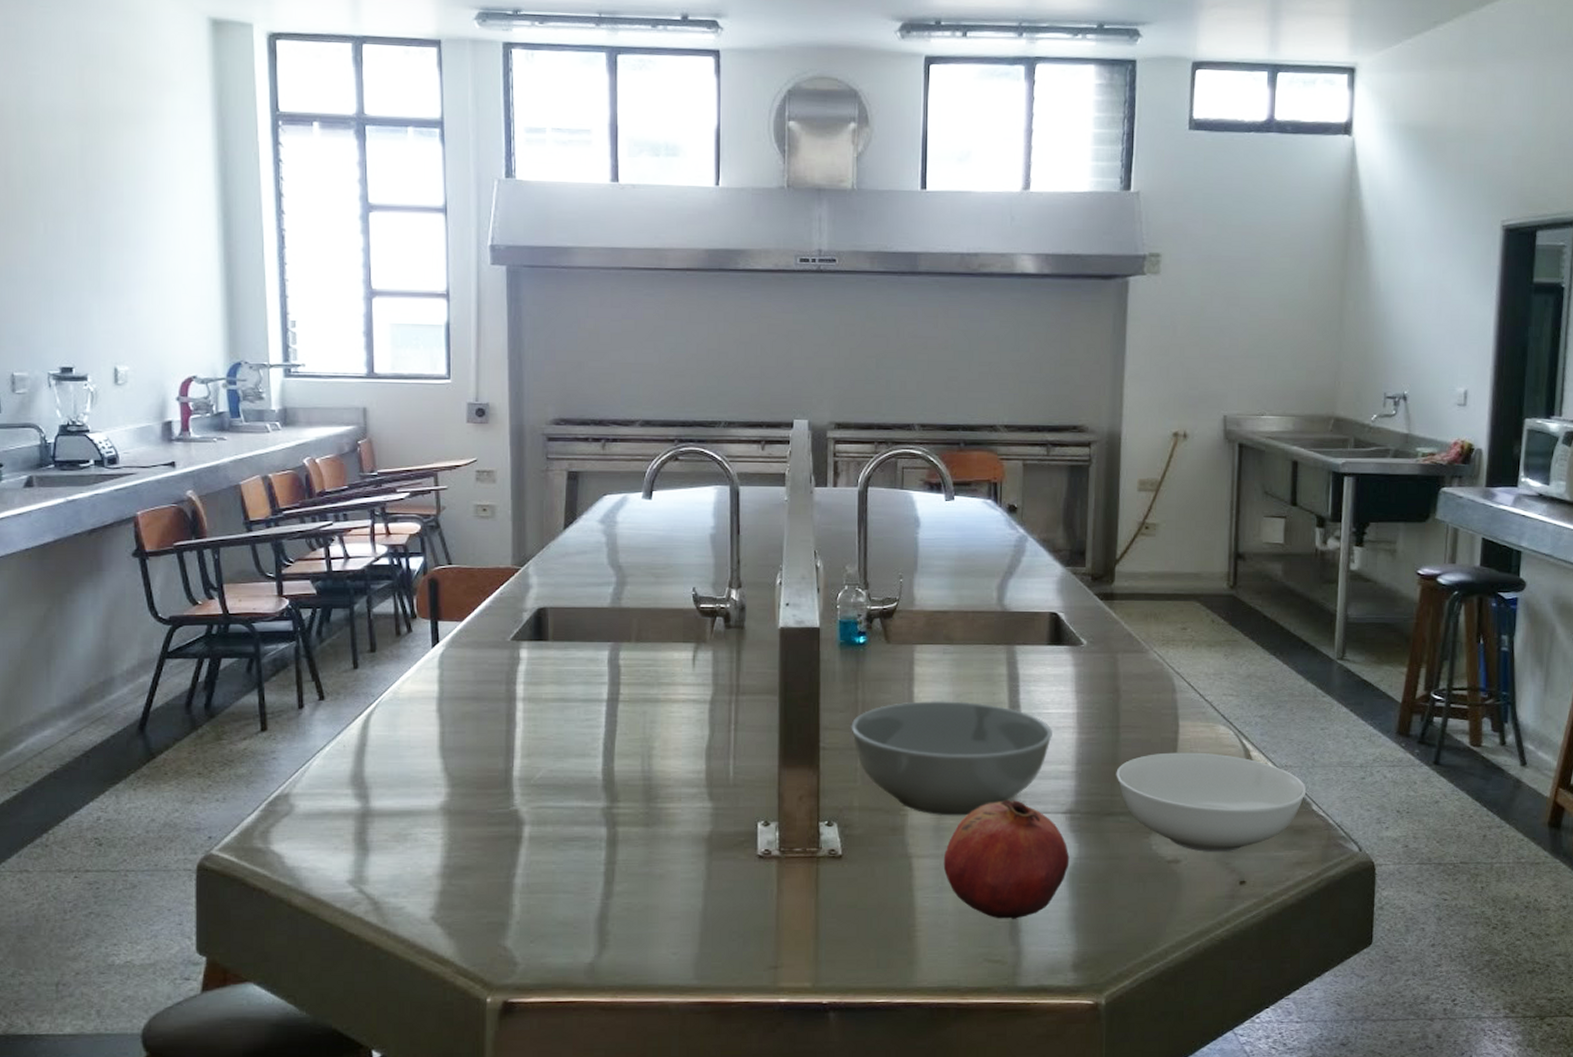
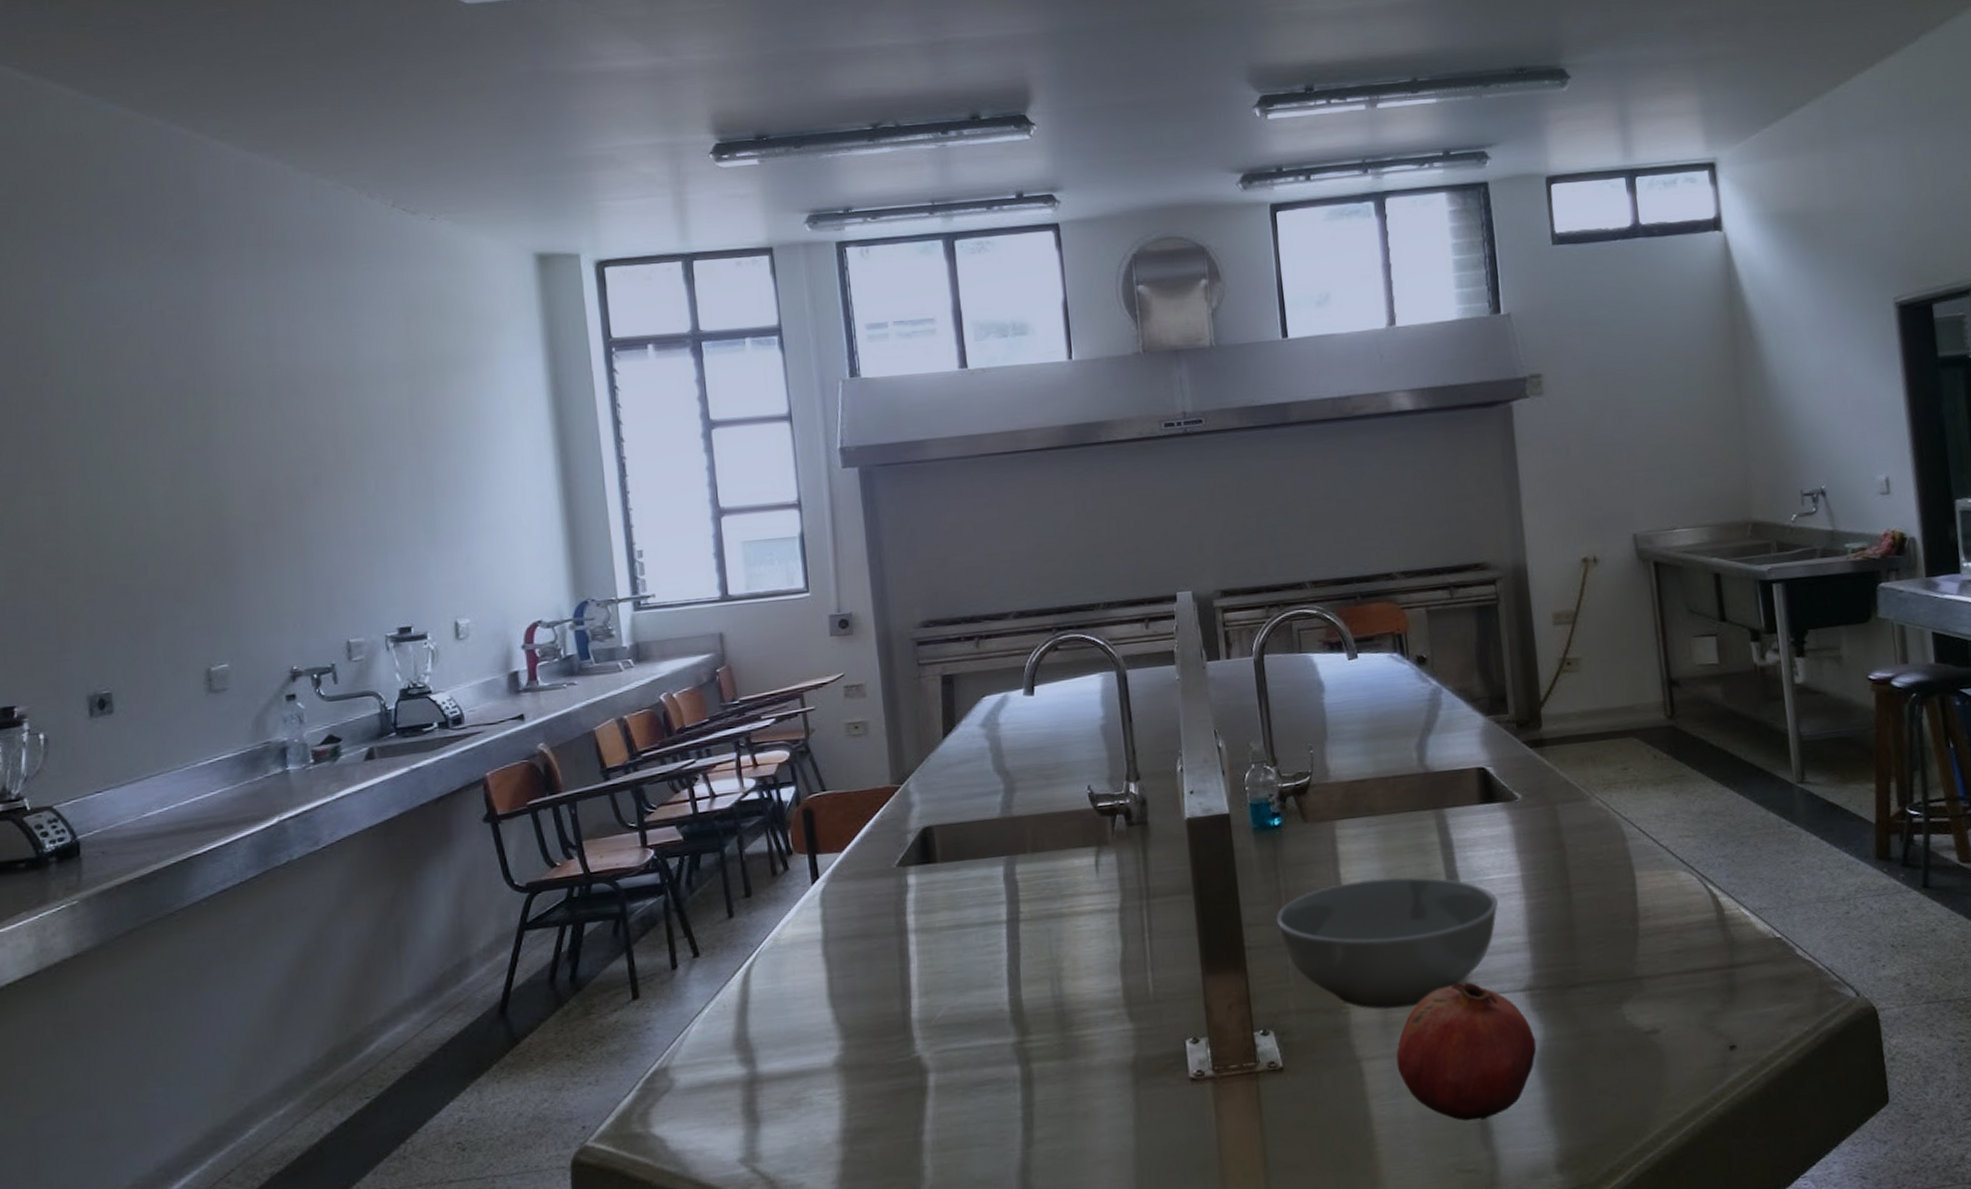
bowl: present [1116,752,1307,853] -> none [1573,903,1788,1018]

